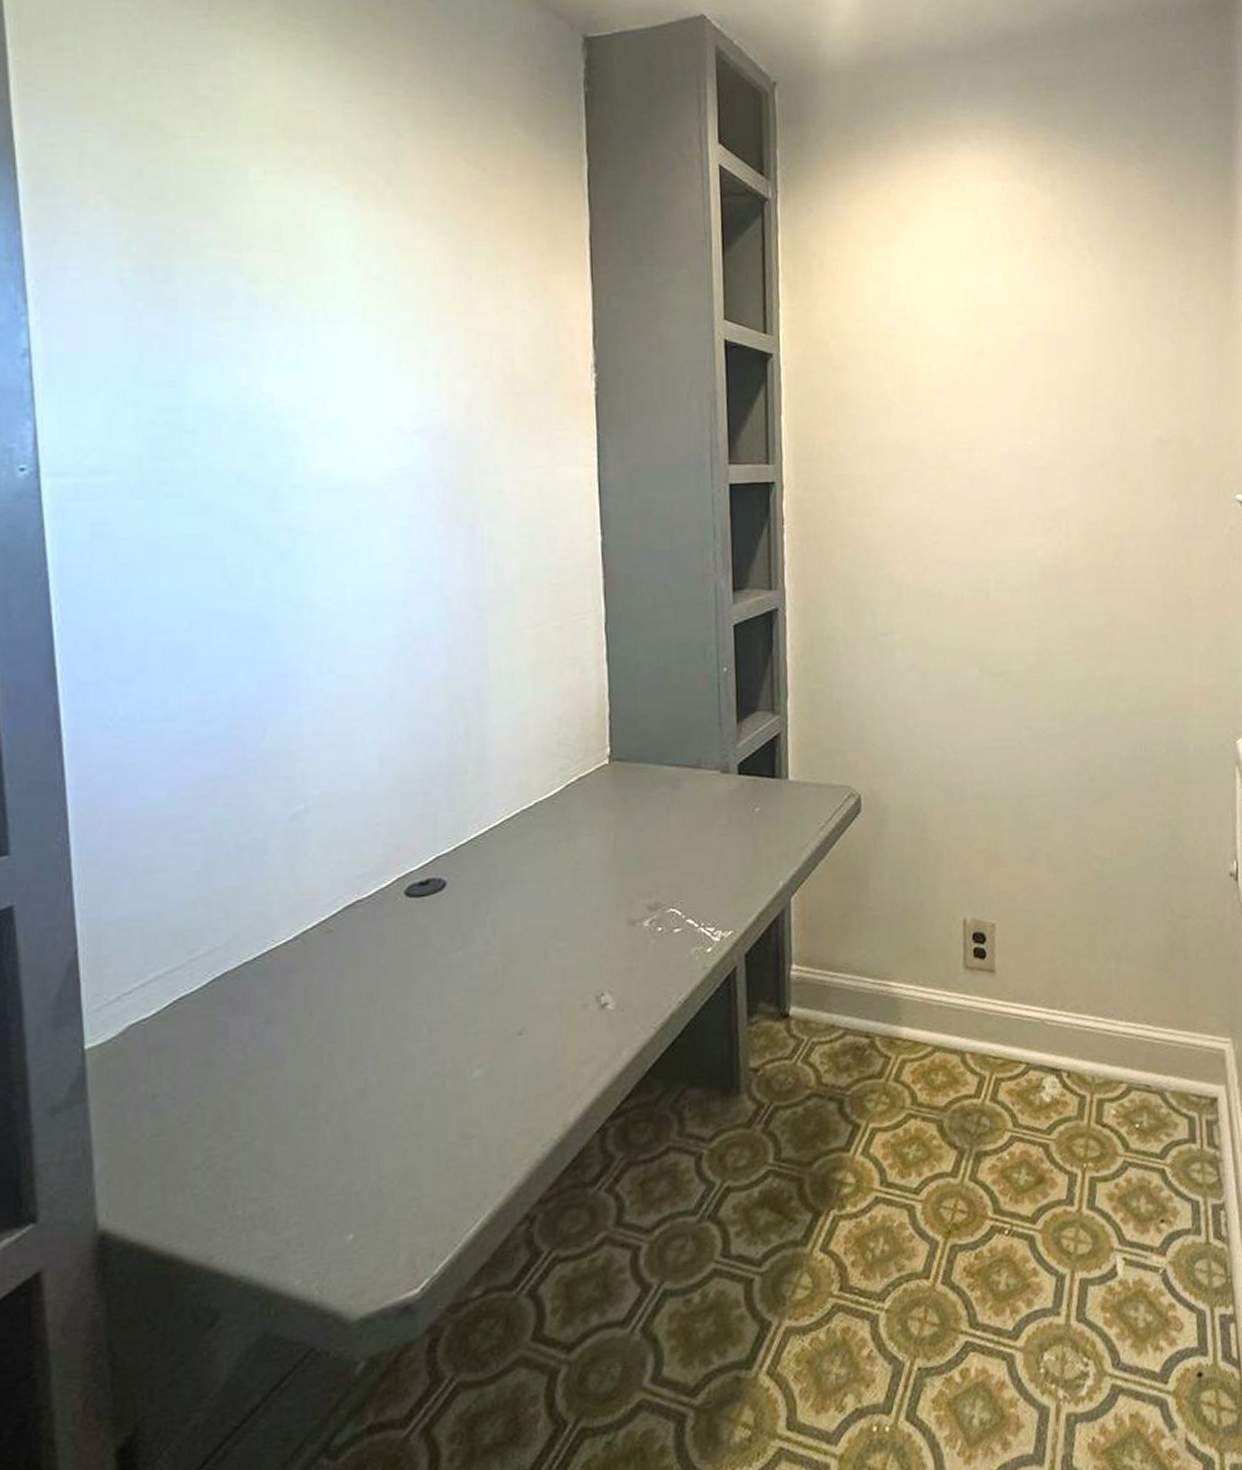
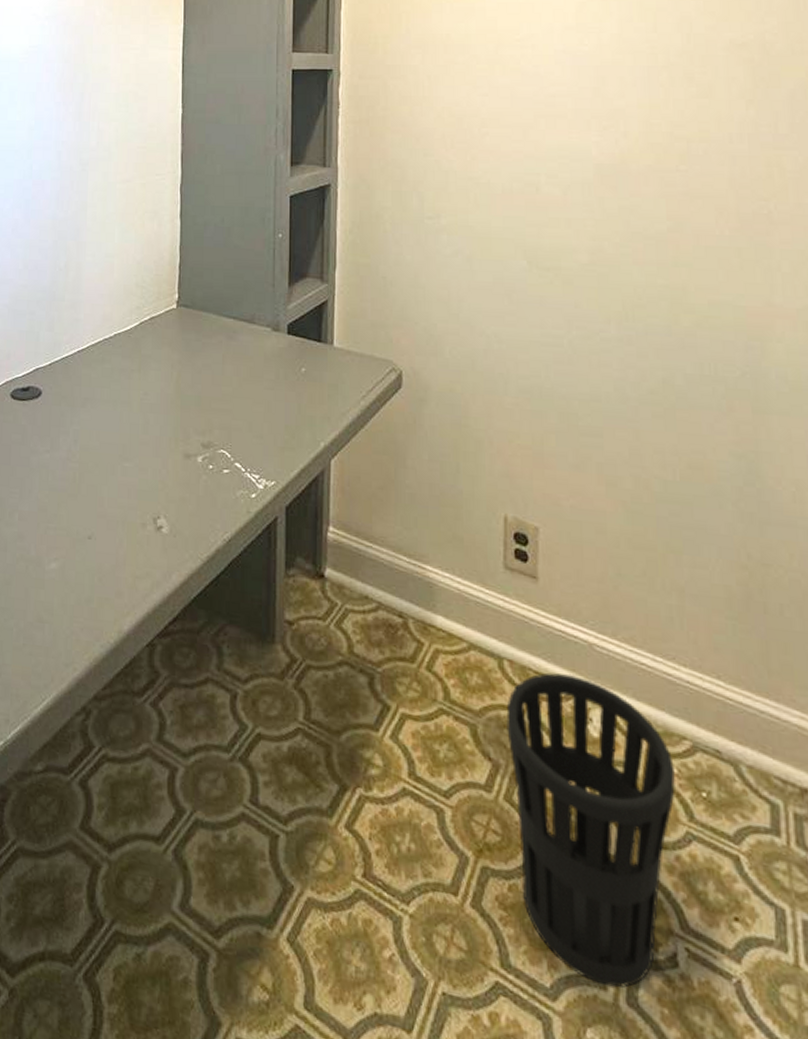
wastebasket: none [969,1051,1115,1313] -> present [506,672,676,988]

